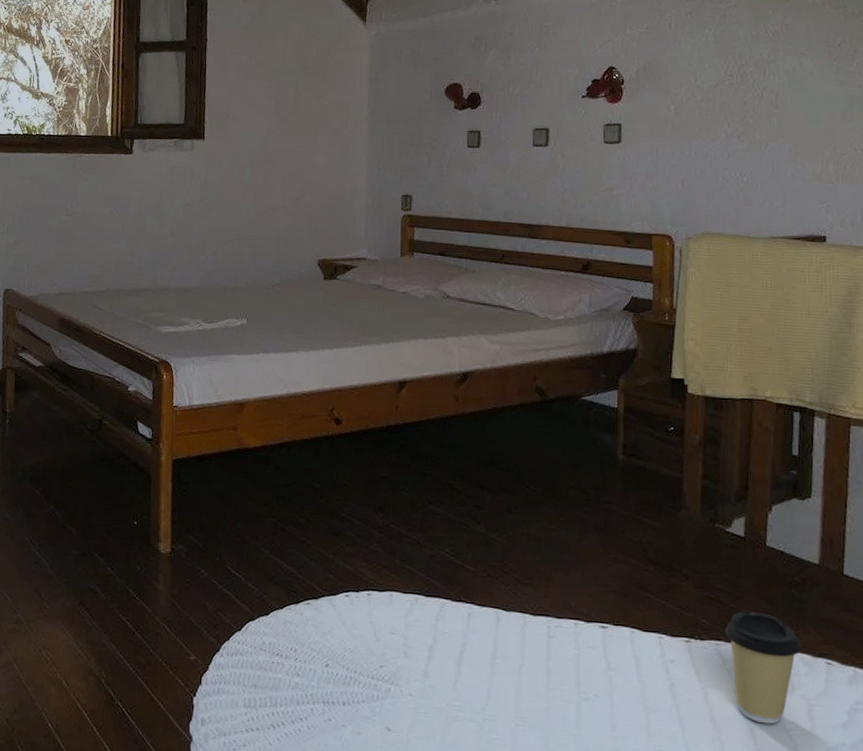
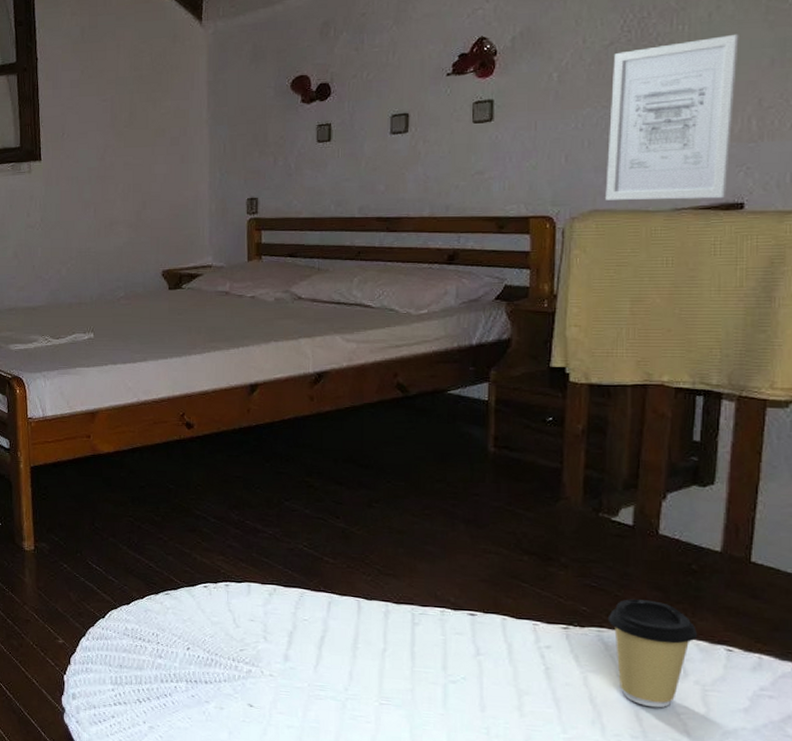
wall art: none [715,88,817,231] -> present [605,33,739,200]

